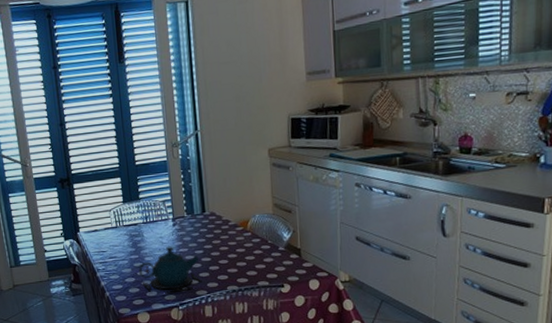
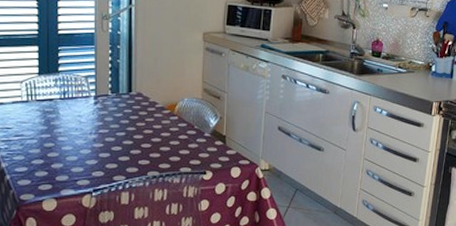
teapot: present [138,246,201,294] -> none [49,126,120,178]

